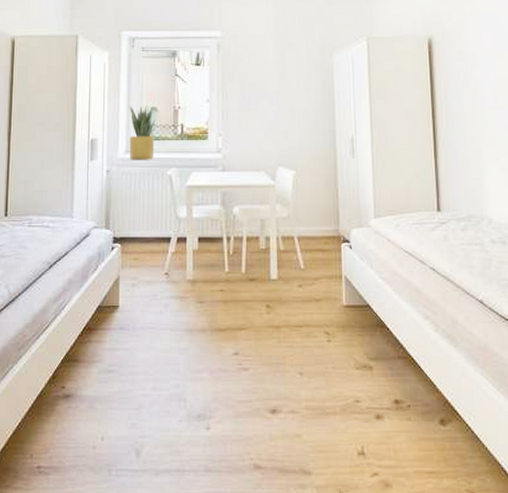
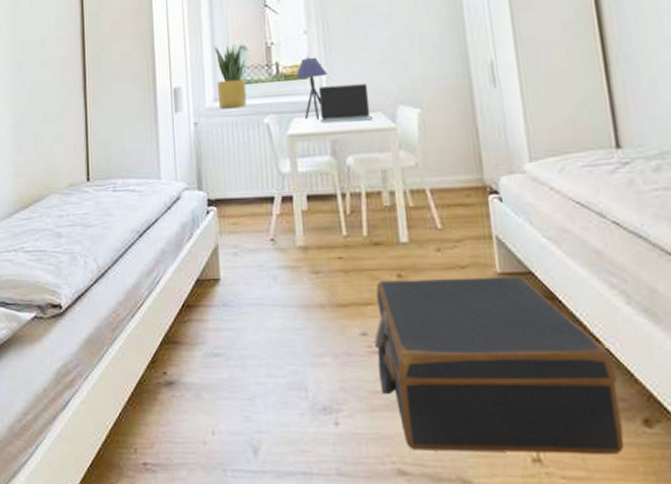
table lamp: none [196,121,224,174] -> present [295,56,329,120]
laptop: none [215,147,257,178] -> present [318,83,373,124]
suitcase: none [244,309,425,449] -> present [374,276,624,455]

